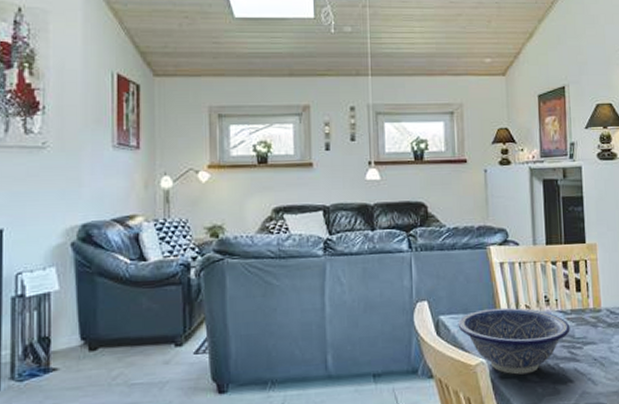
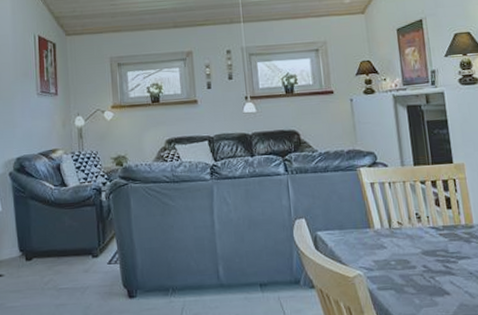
decorative bowl: present [458,307,570,375] -> none [334,224,444,287]

